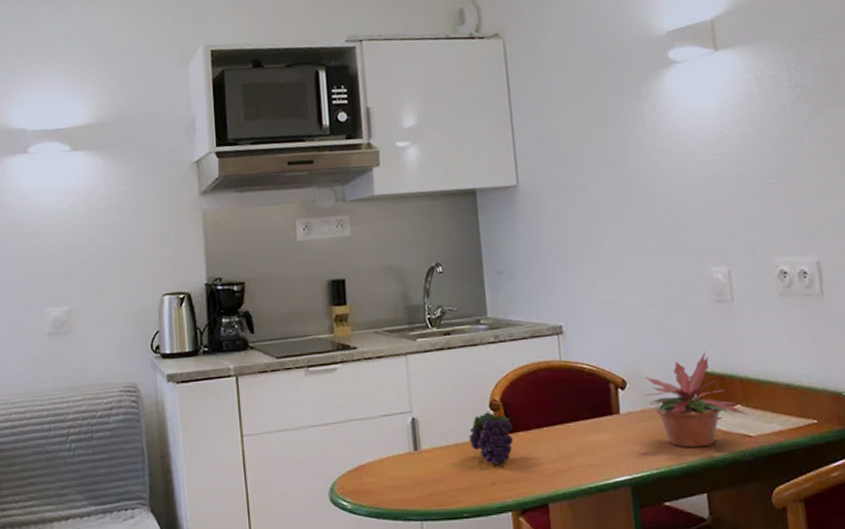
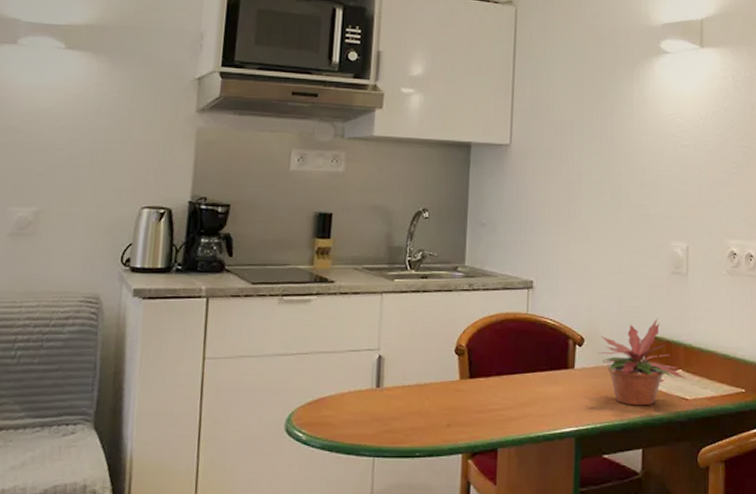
fruit: present [468,412,513,465] -> none [431,356,474,408]

